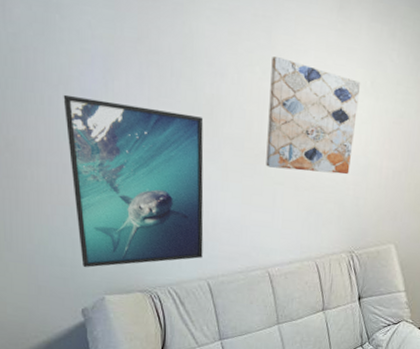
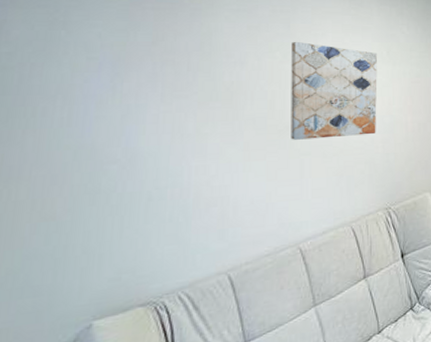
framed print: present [63,94,204,268] -> none [60,103,223,292]

